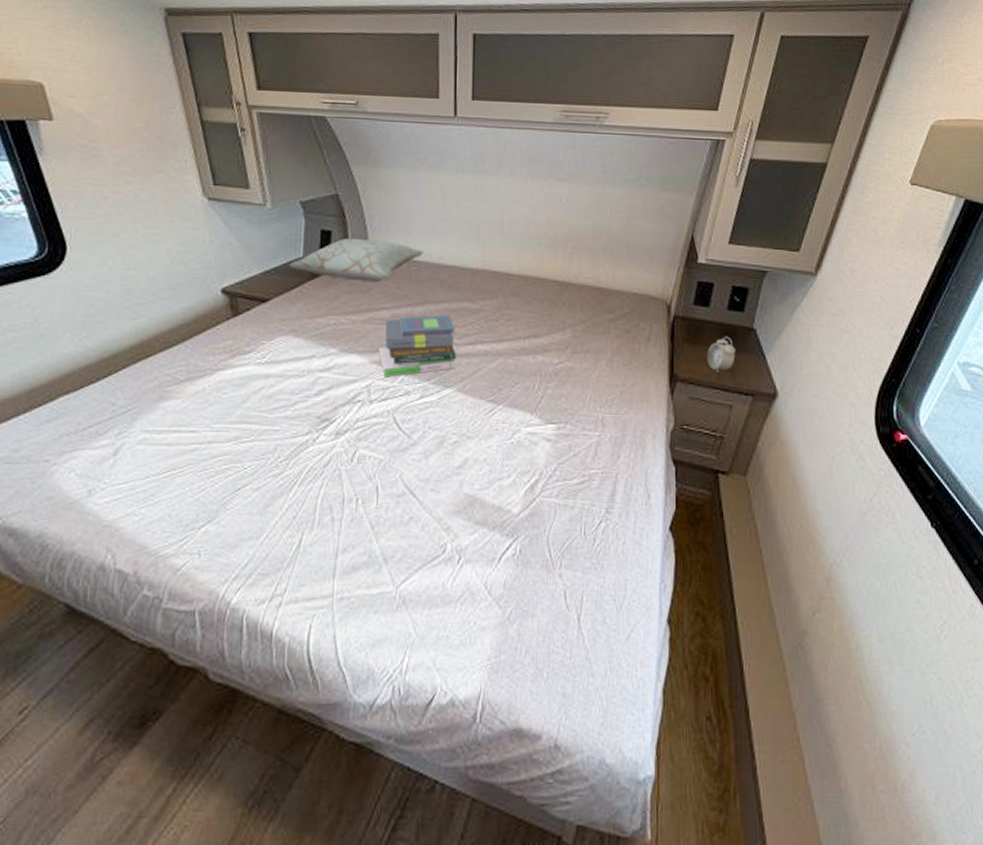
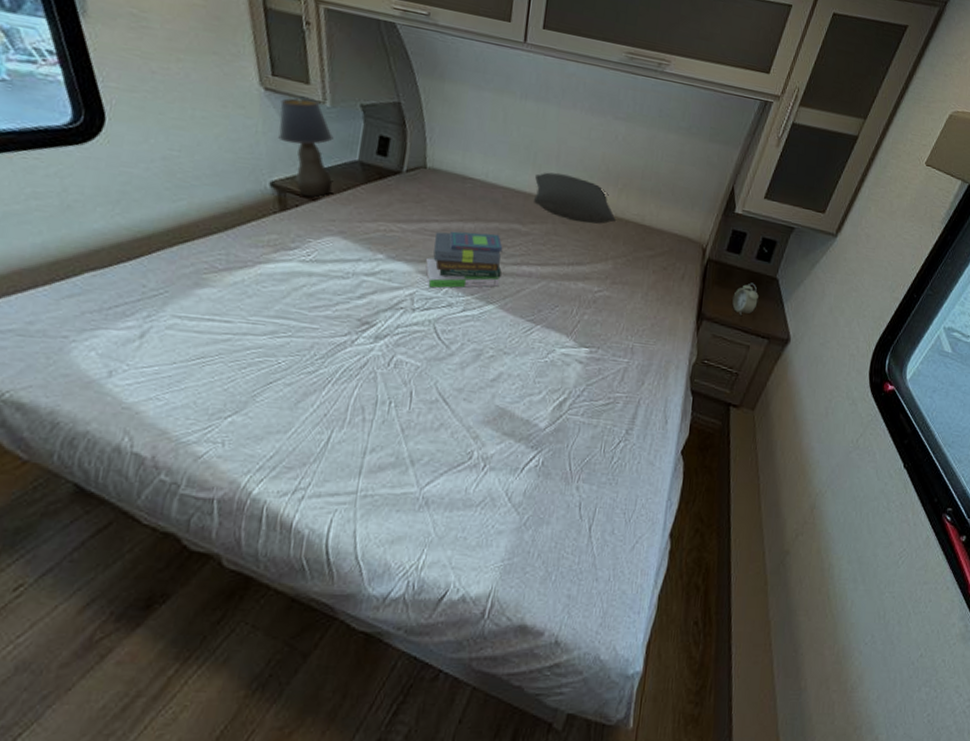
table lamp: none [224,203,281,300] -> present [278,98,334,197]
pillow: present [289,237,424,282] -> none [344,147,480,194]
pillow: none [481,245,569,293] -> present [534,172,616,224]

